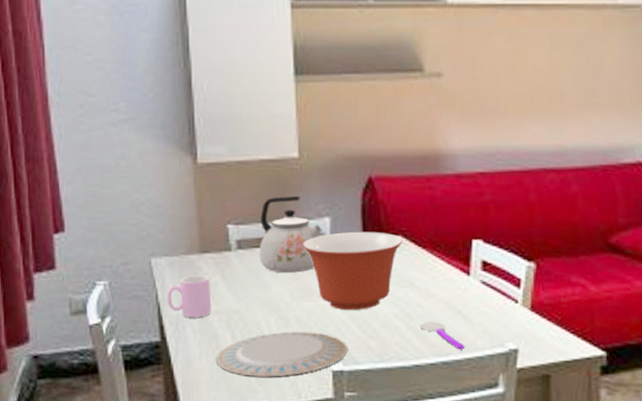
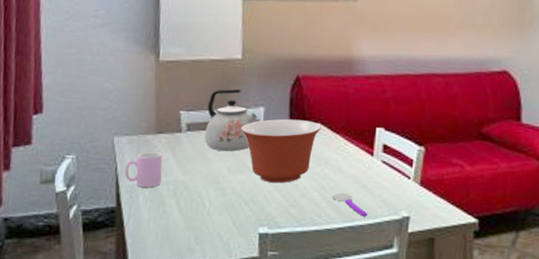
plate: present [215,331,348,377] -> none [162,200,273,239]

